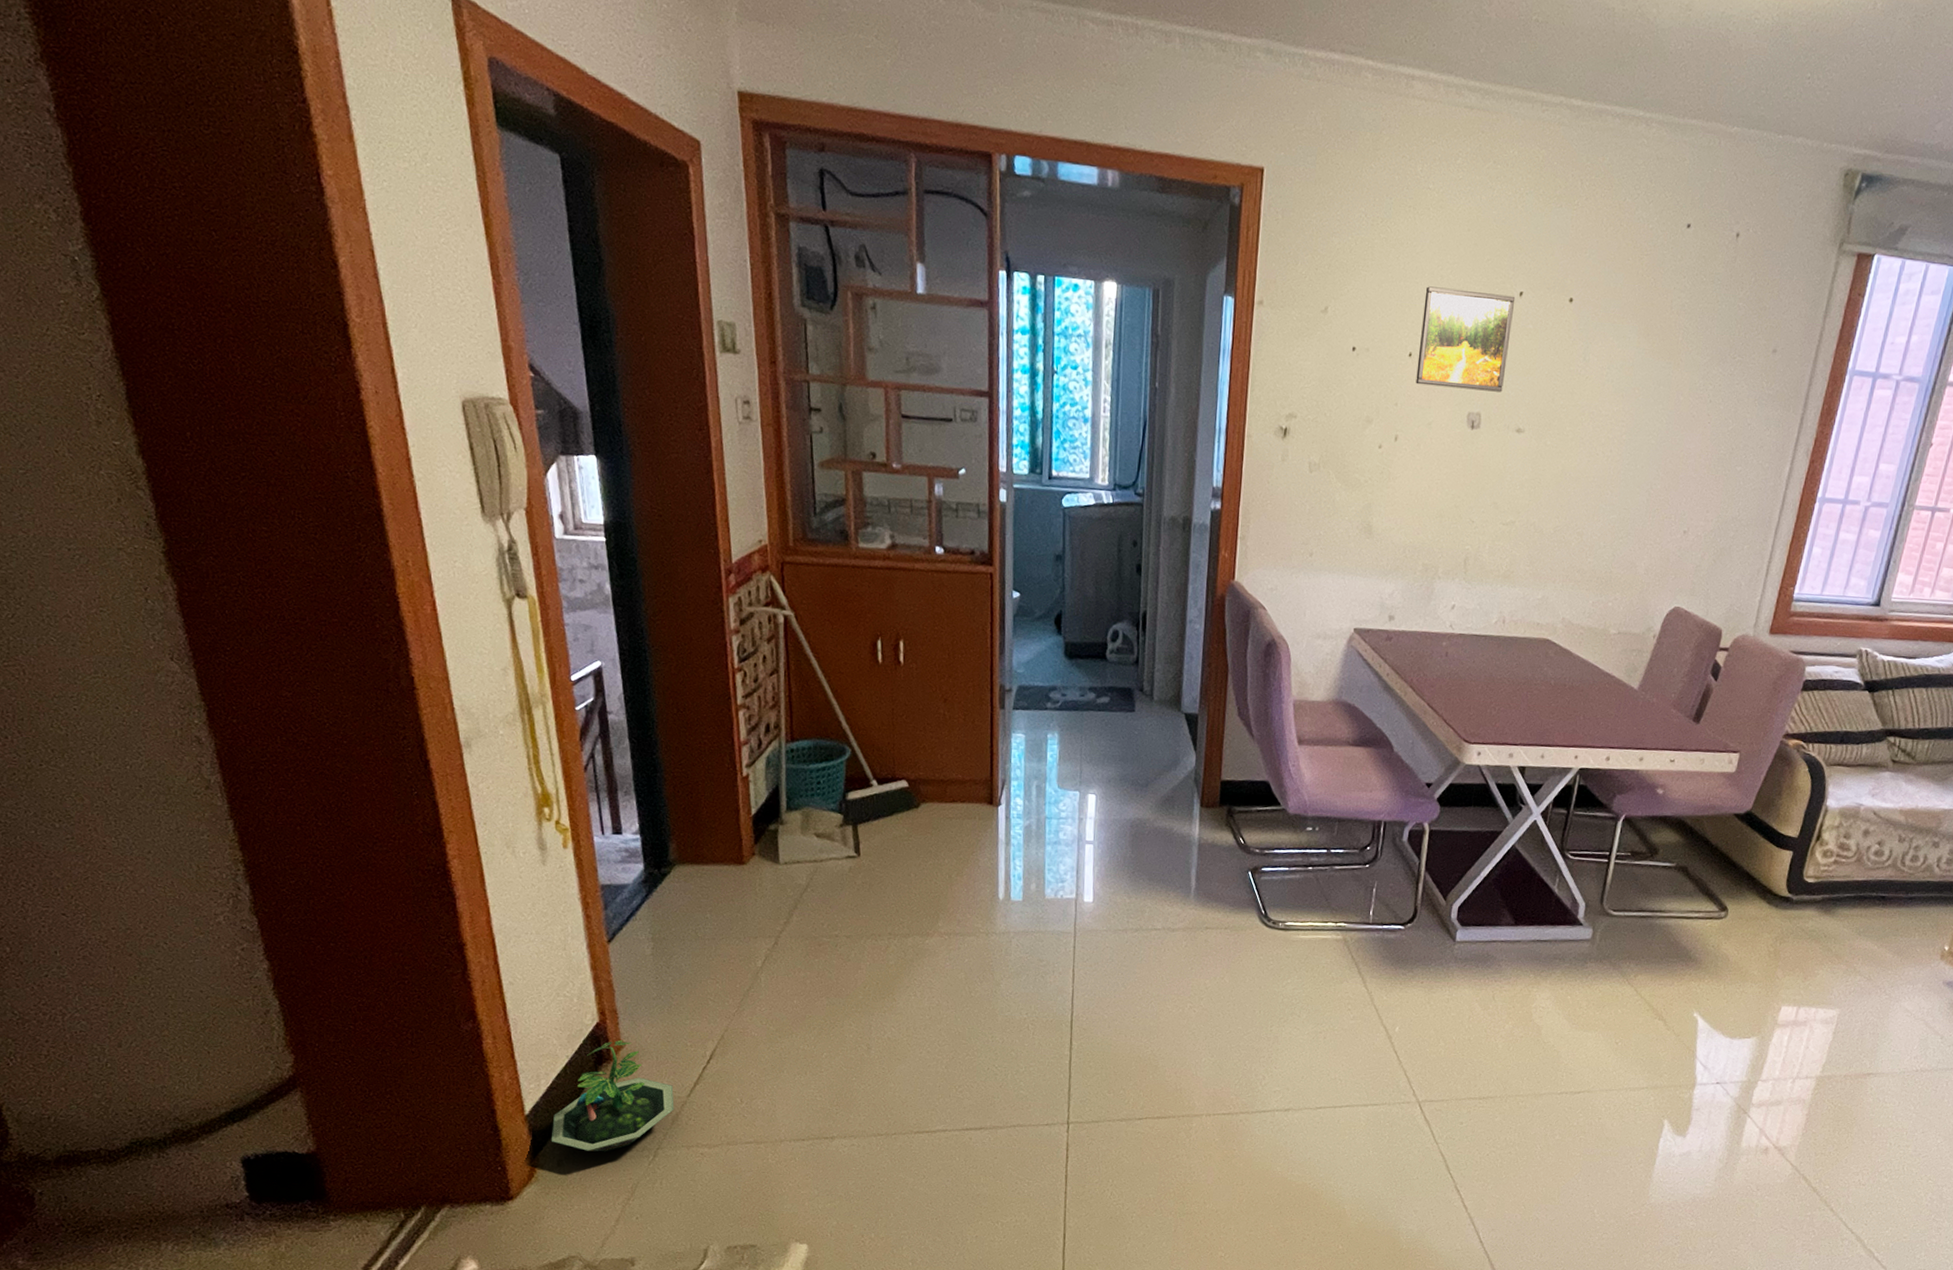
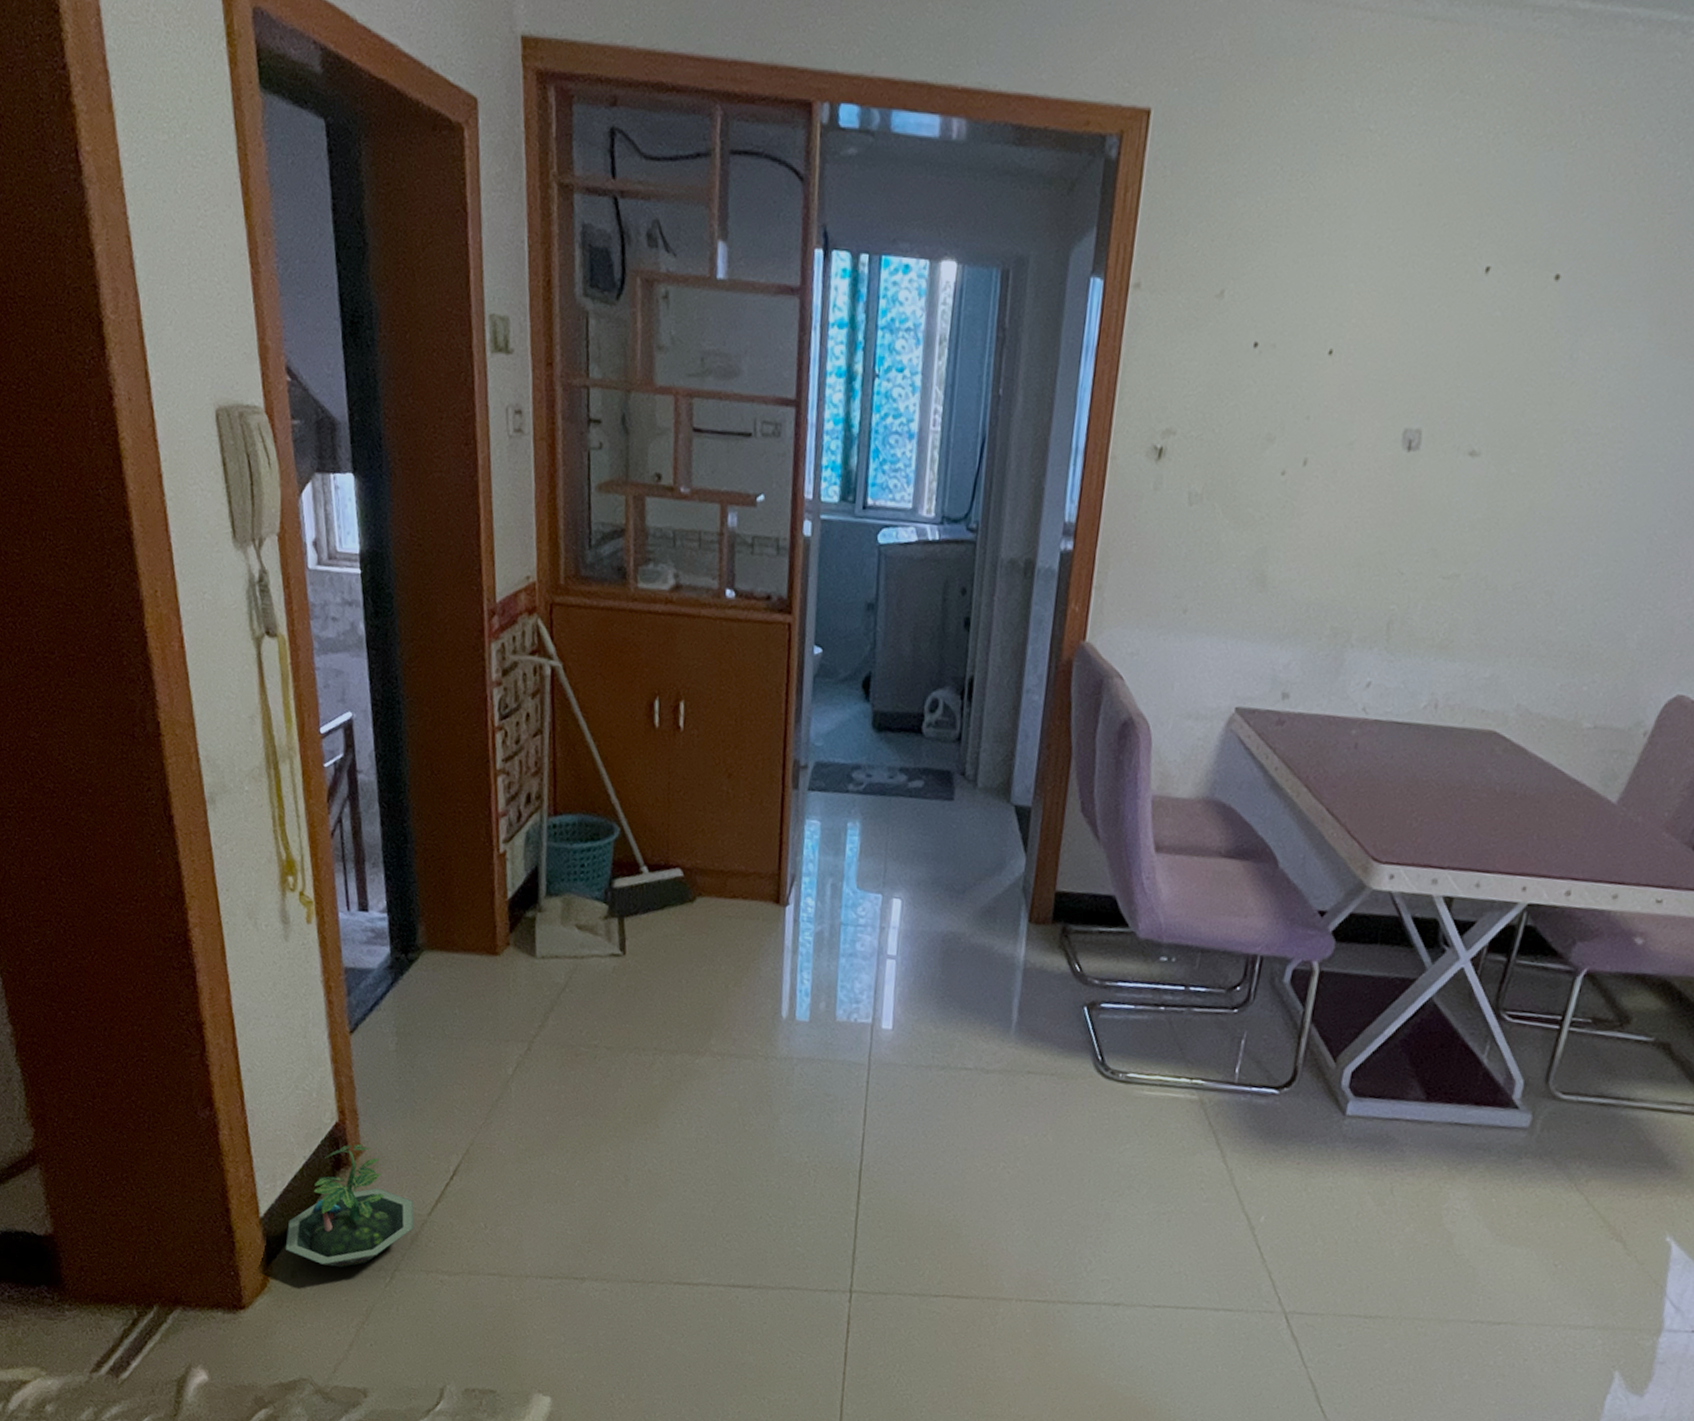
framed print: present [1416,286,1516,392] -> none [1335,261,1480,402]

